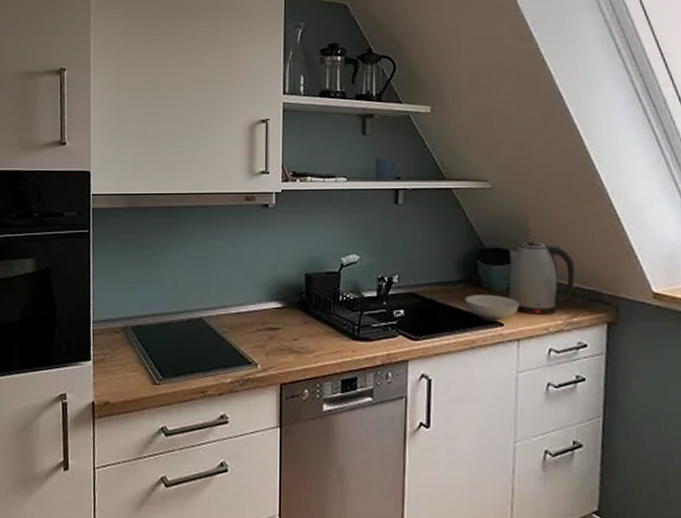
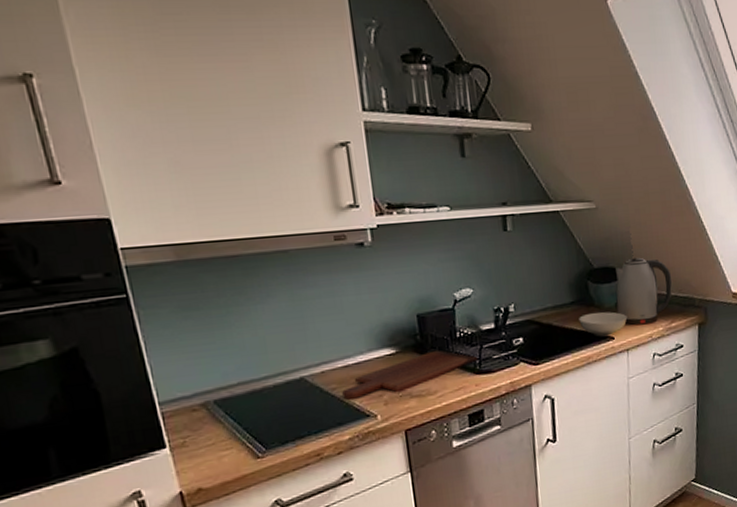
cutting board: none [231,310,357,345] -> present [342,349,478,400]
mug: present [375,158,401,182] -> none [478,182,507,209]

